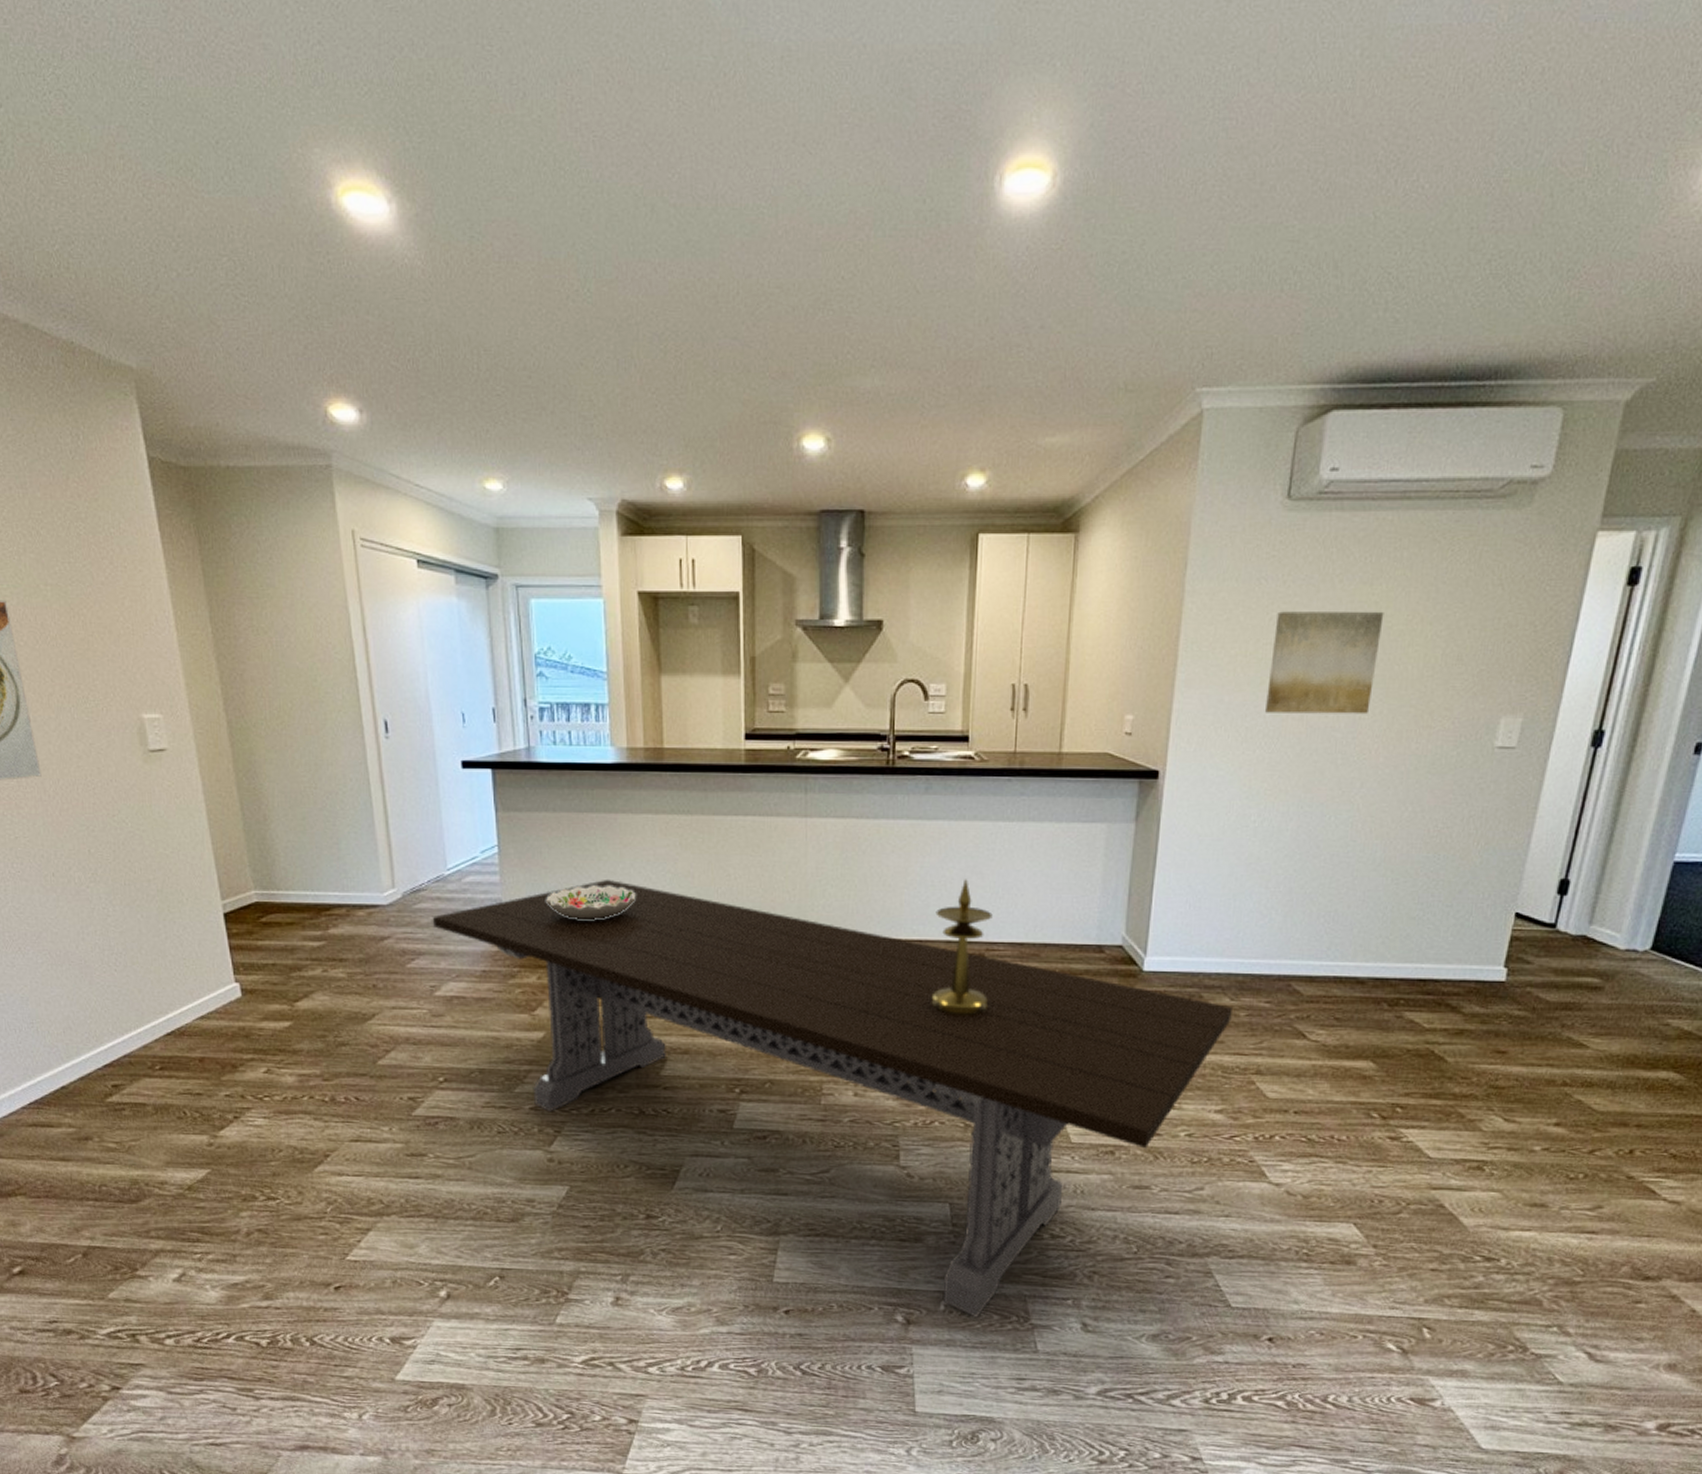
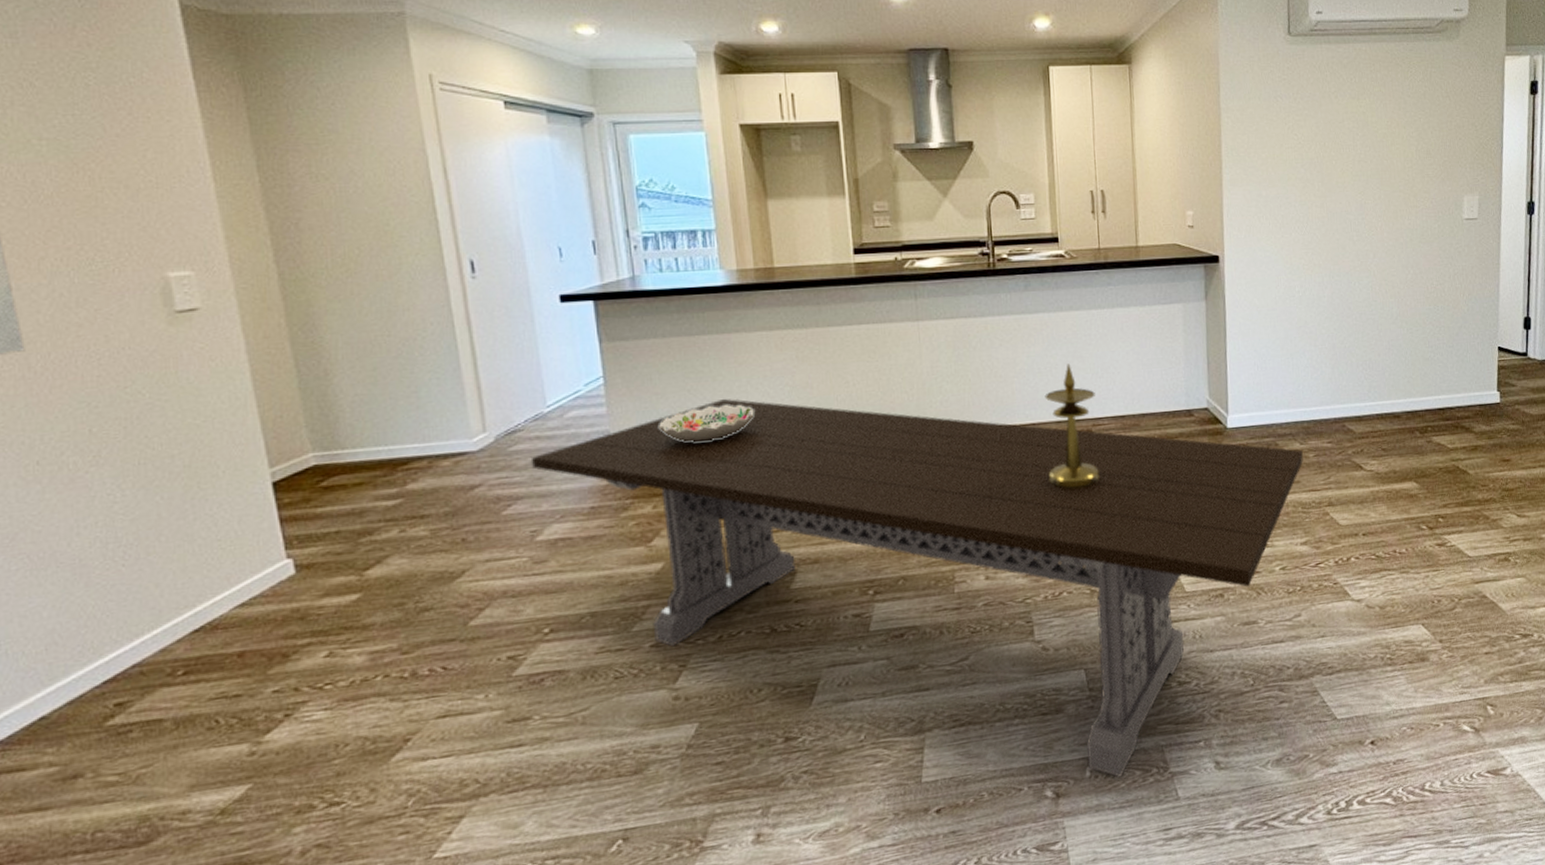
wall art: present [1265,611,1384,715] -> none [1293,119,1371,203]

